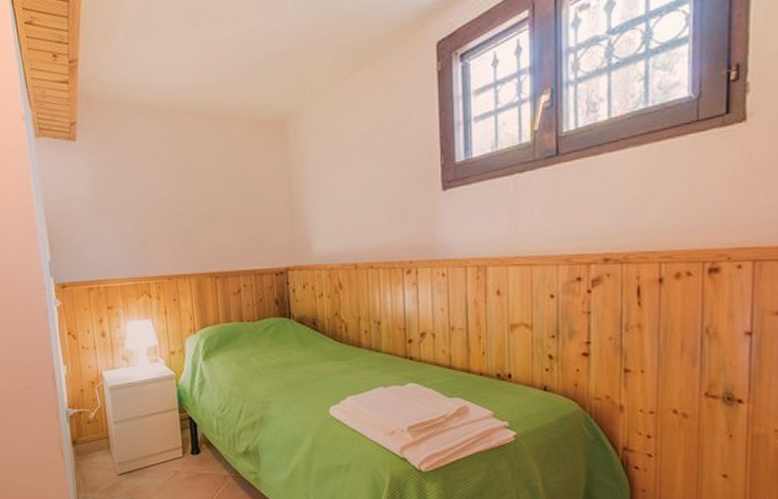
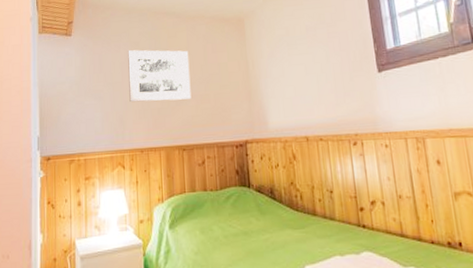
wall art: none [146,159,224,223] -> present [128,50,191,103]

